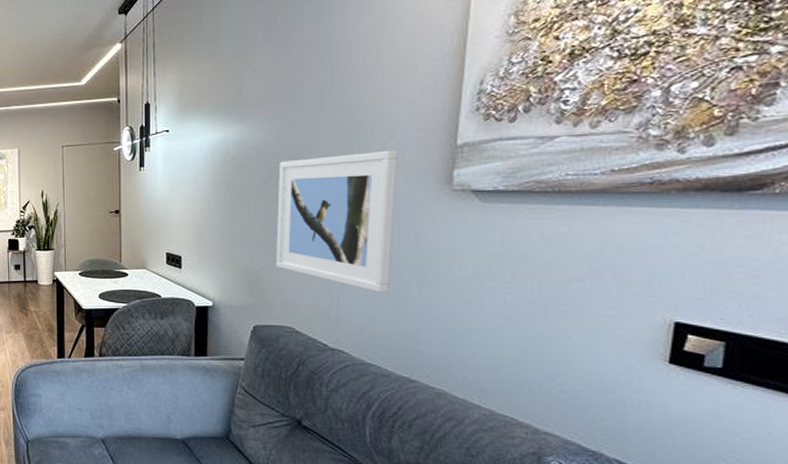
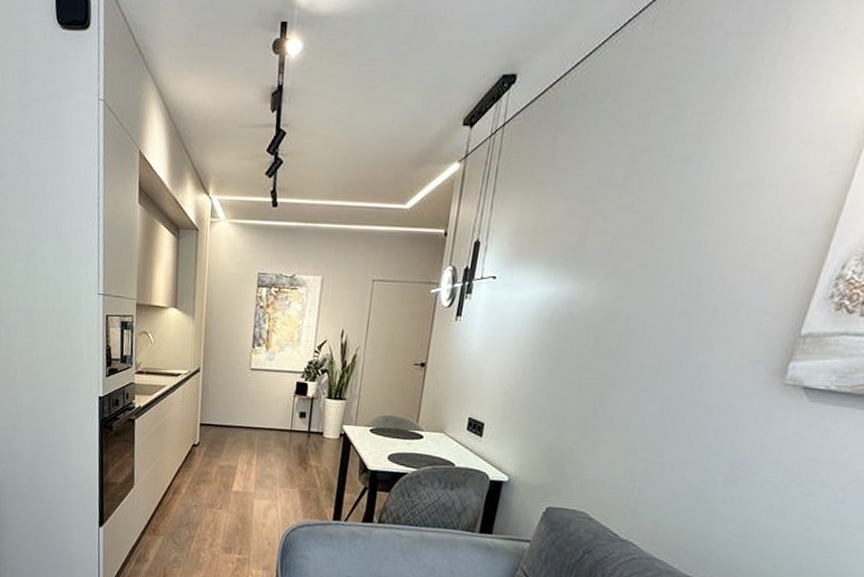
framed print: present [276,149,397,293] -> none [583,329,737,487]

